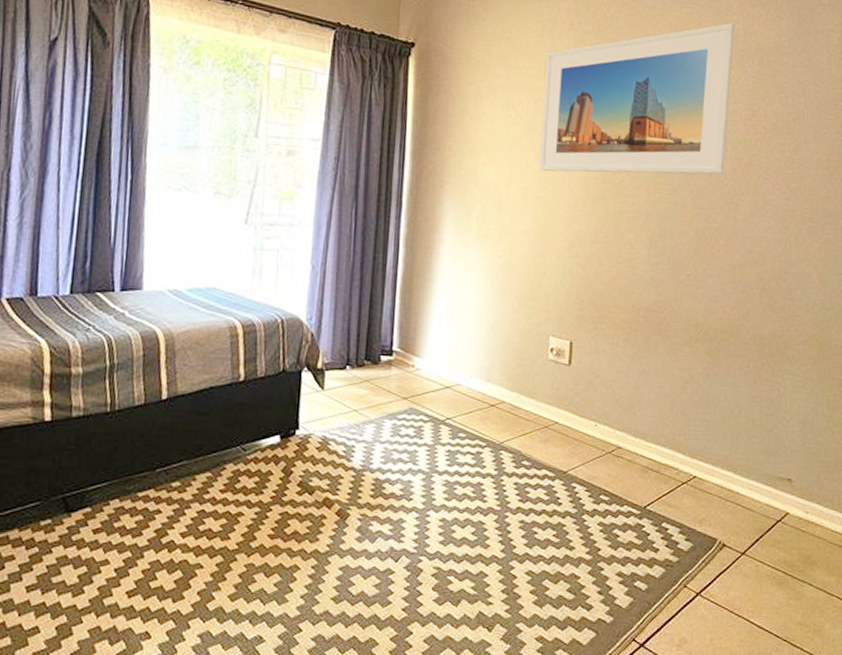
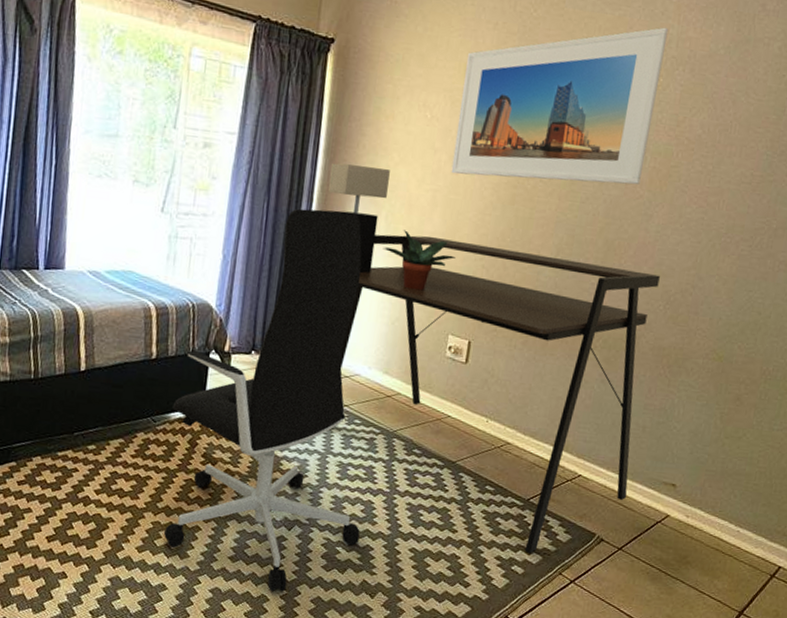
office chair: none [259,213,472,635] -> present [164,208,362,592]
table lamp: none [417,165,478,277] -> present [328,163,390,273]
desk: none [440,235,753,567] -> present [340,234,660,554]
potted plant: none [476,230,550,292] -> present [382,230,456,291]

